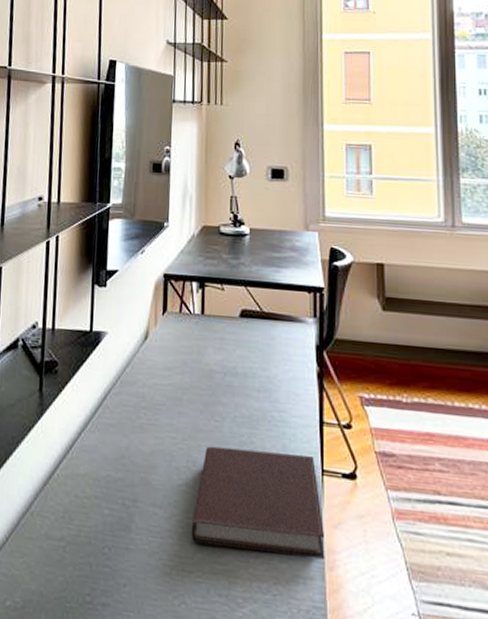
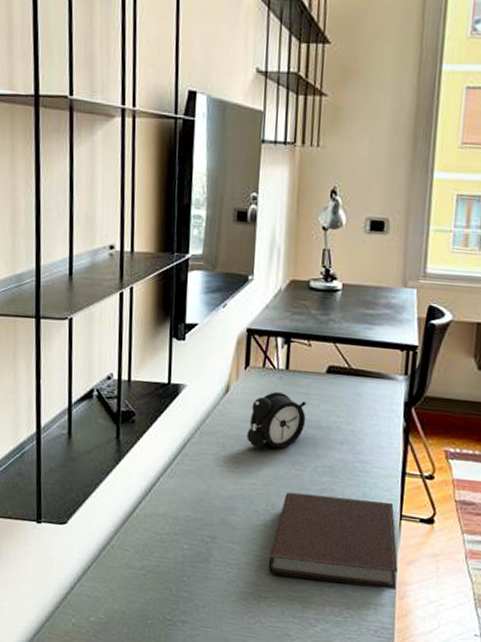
alarm clock: none [166,337,223,399] -> present [247,391,306,449]

